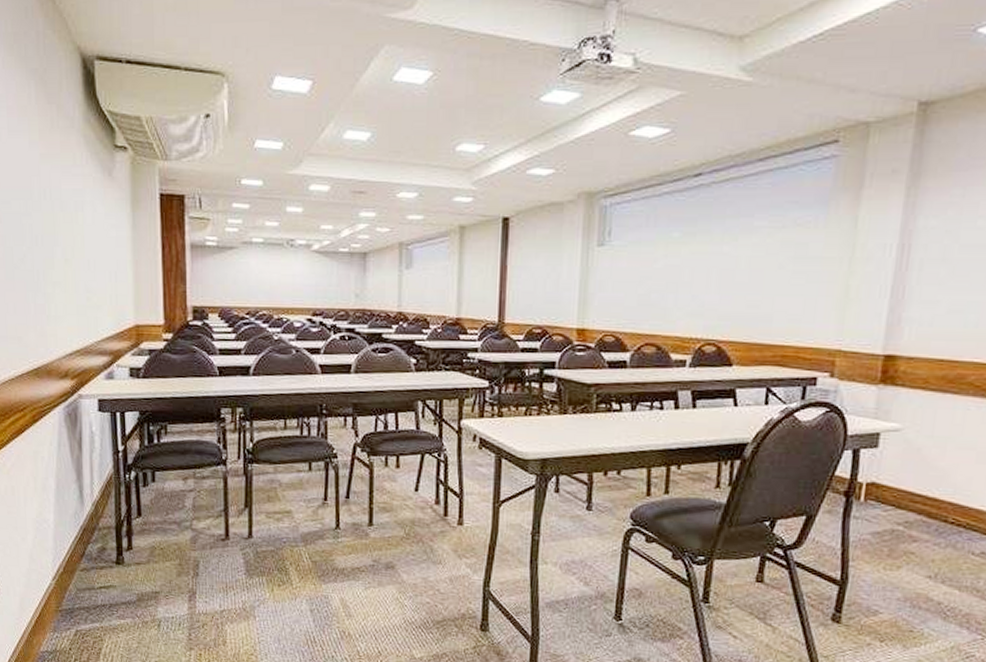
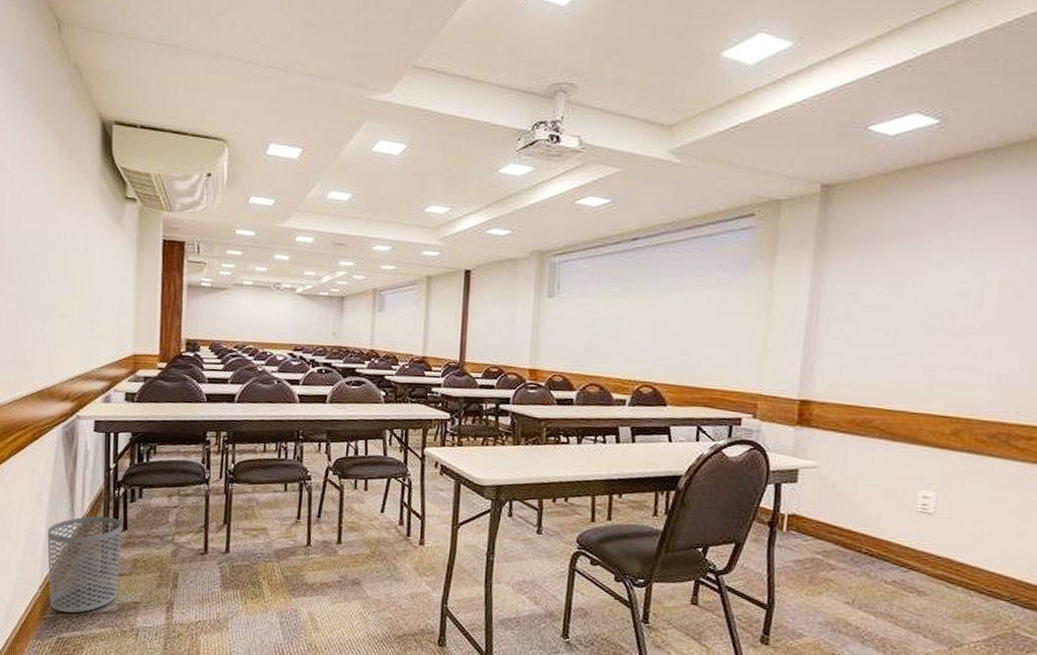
waste bin: none [56,502,137,605] -> present [47,516,123,613]

